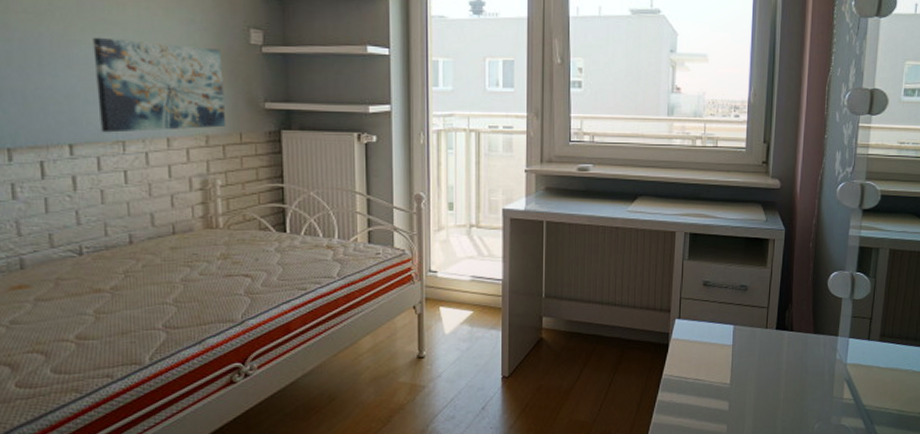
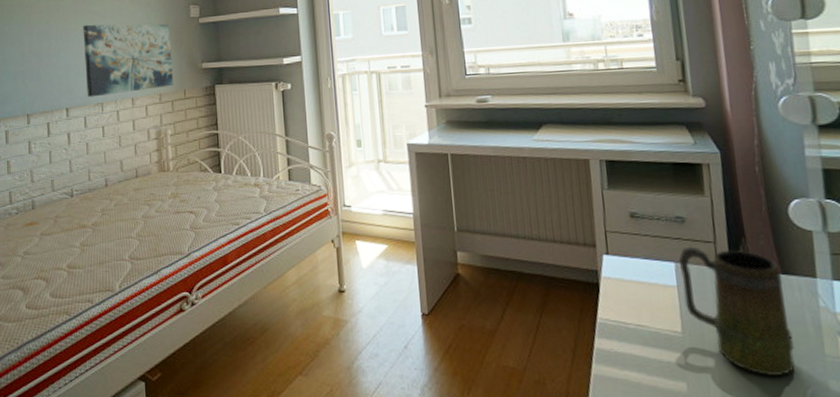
mug: none [736,311,814,416] -> present [678,246,795,376]

